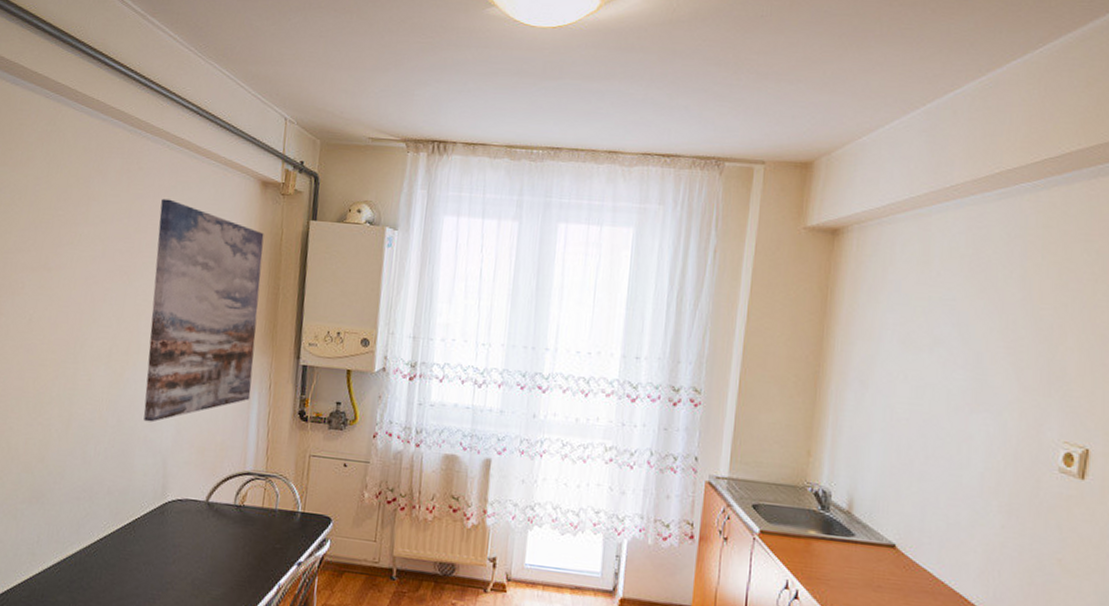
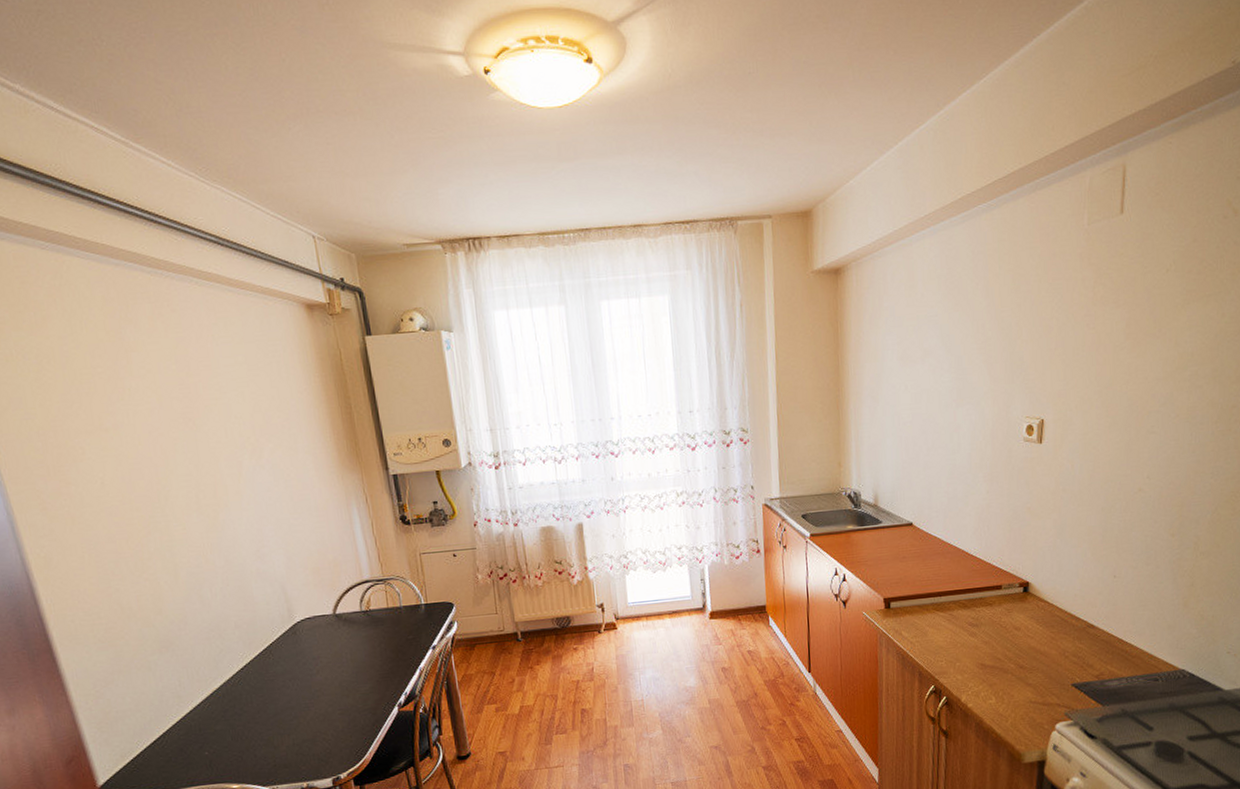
wall art: present [143,198,264,422] -> none [206,337,351,556]

